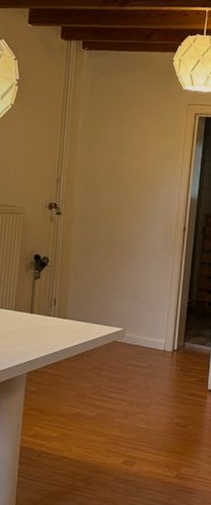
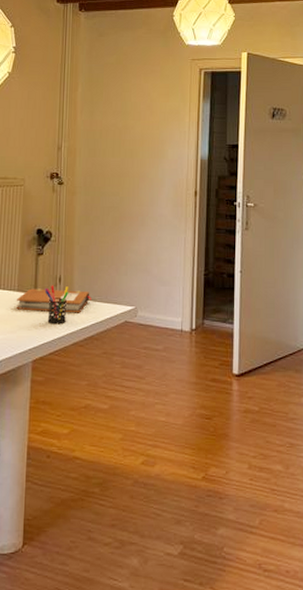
notebook: none [12,308,84,332] -> present [15,288,91,313]
pen holder: none [40,306,63,342] -> present [45,285,69,325]

